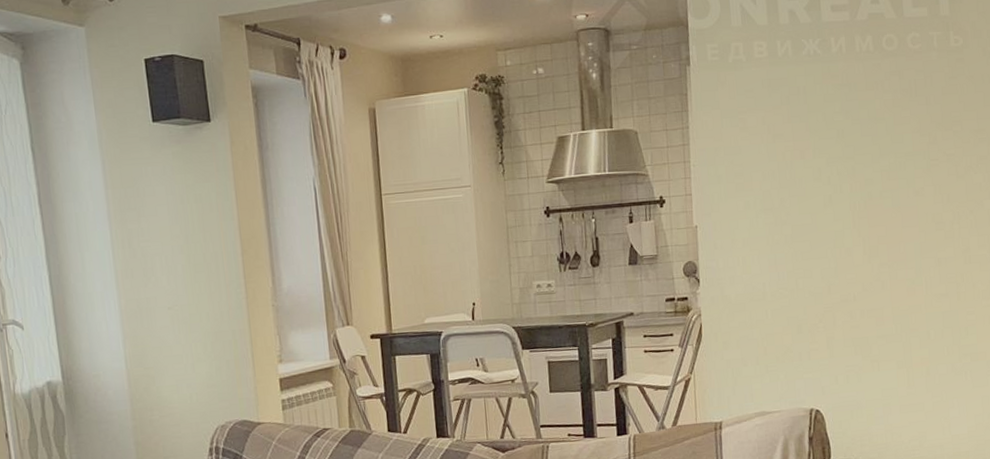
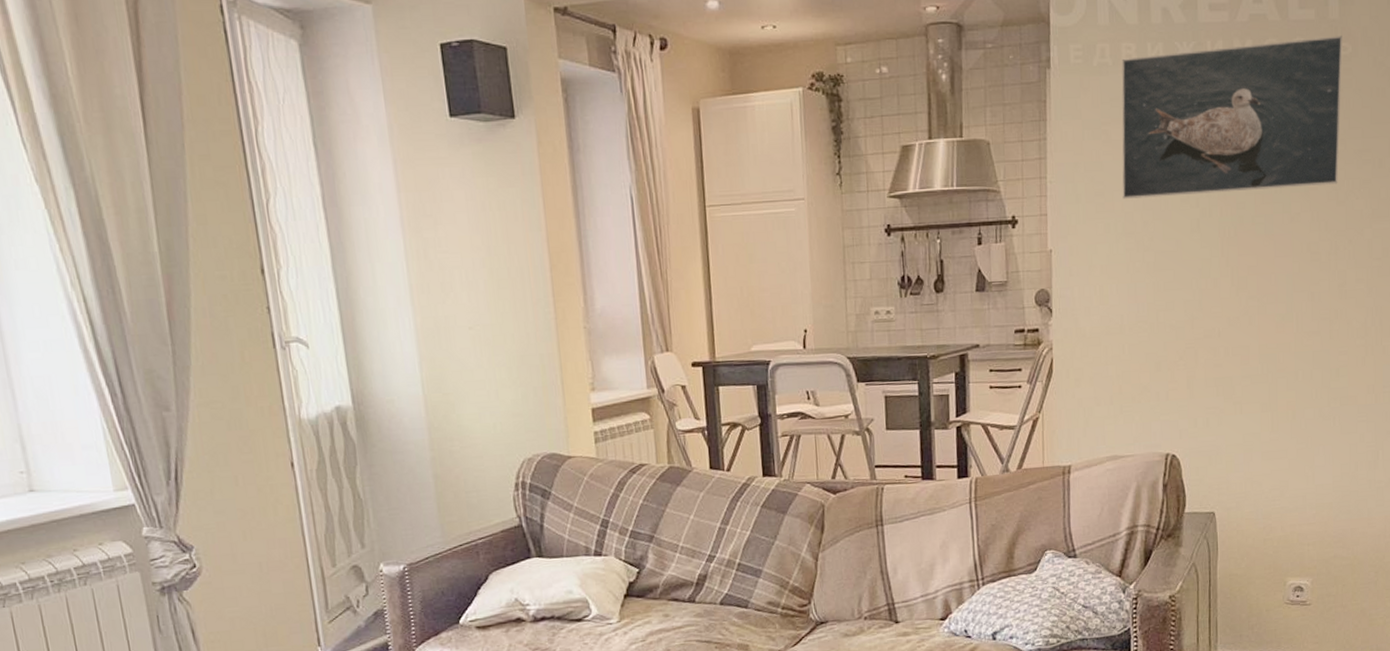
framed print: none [754,30,957,179] -> present [1121,36,1343,199]

